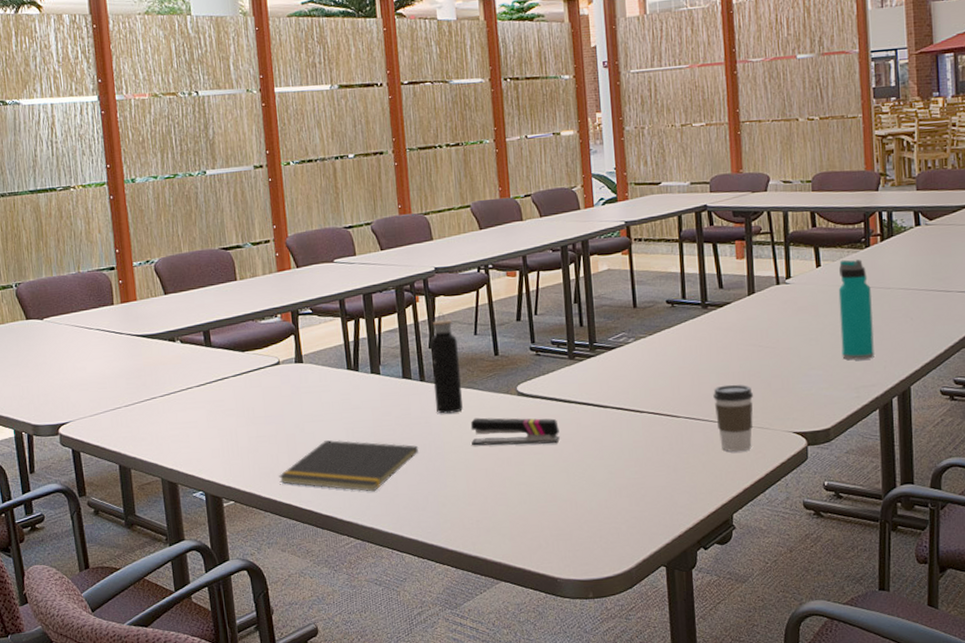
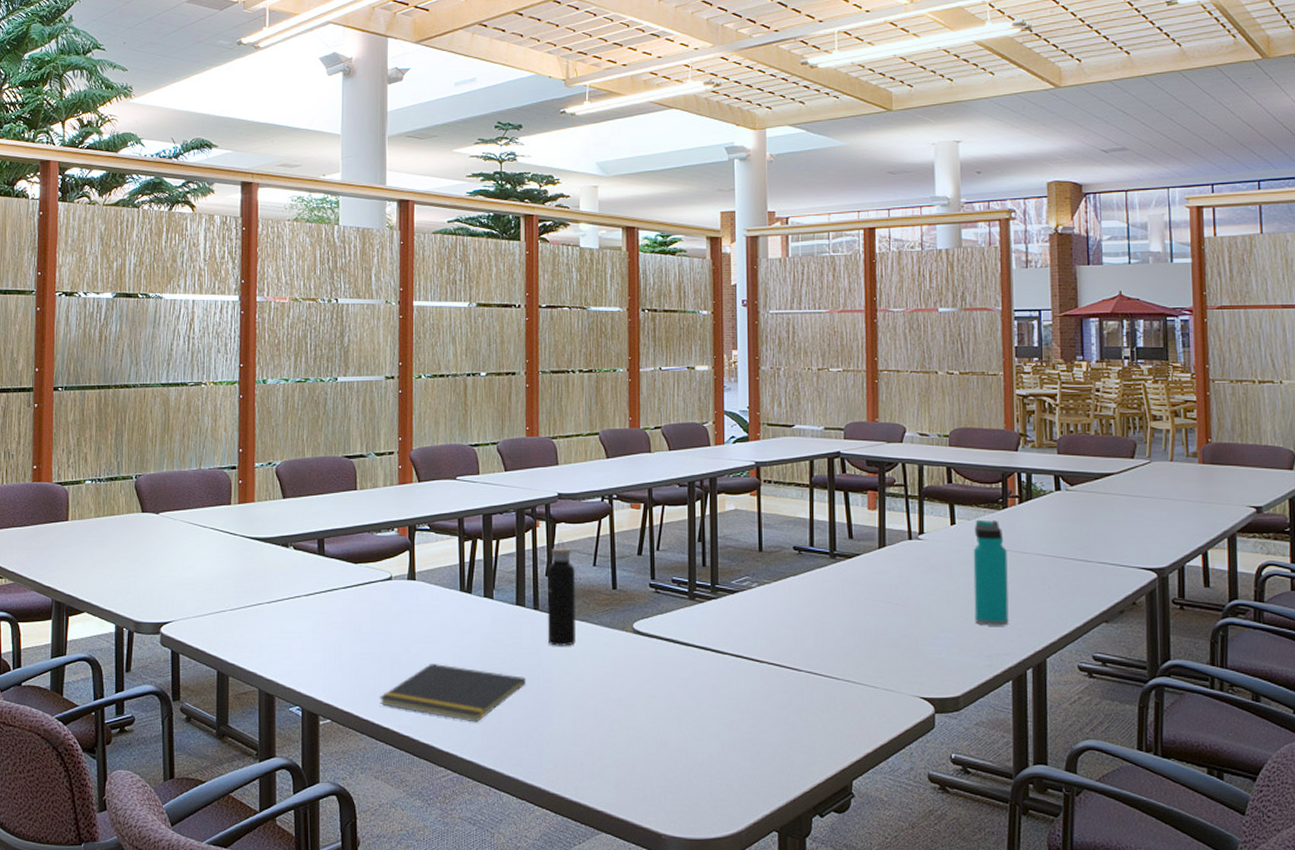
stapler: present [470,417,560,446] -> none [582,653,674,688]
coffee cup: present [713,384,753,452] -> none [837,640,879,714]

